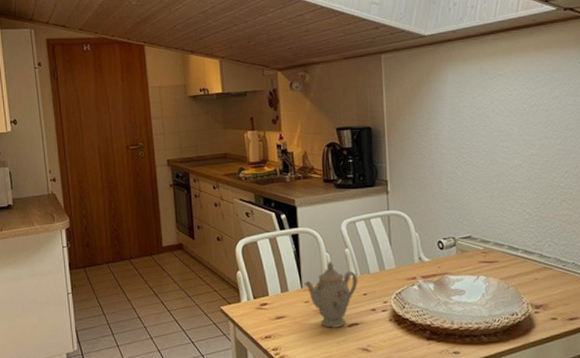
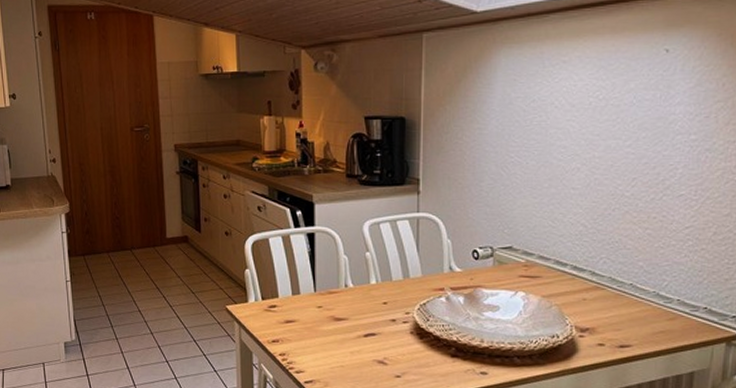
teapot: present [303,261,358,328] -> none [317,264,378,337]

